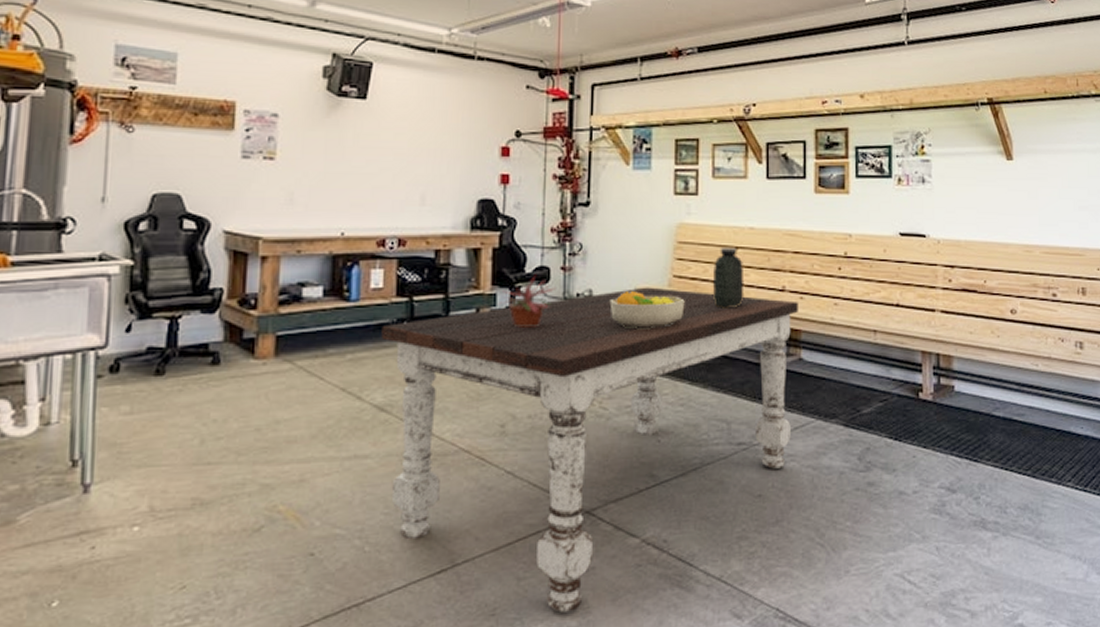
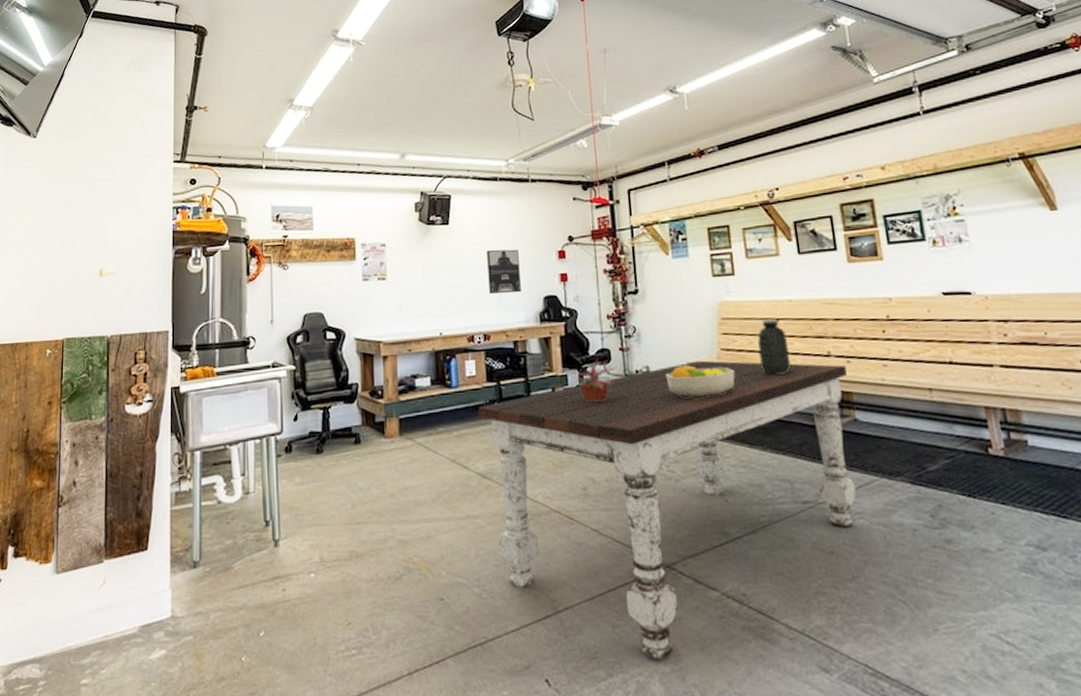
wall art: none [411,136,453,192] -> present [487,249,521,294]

